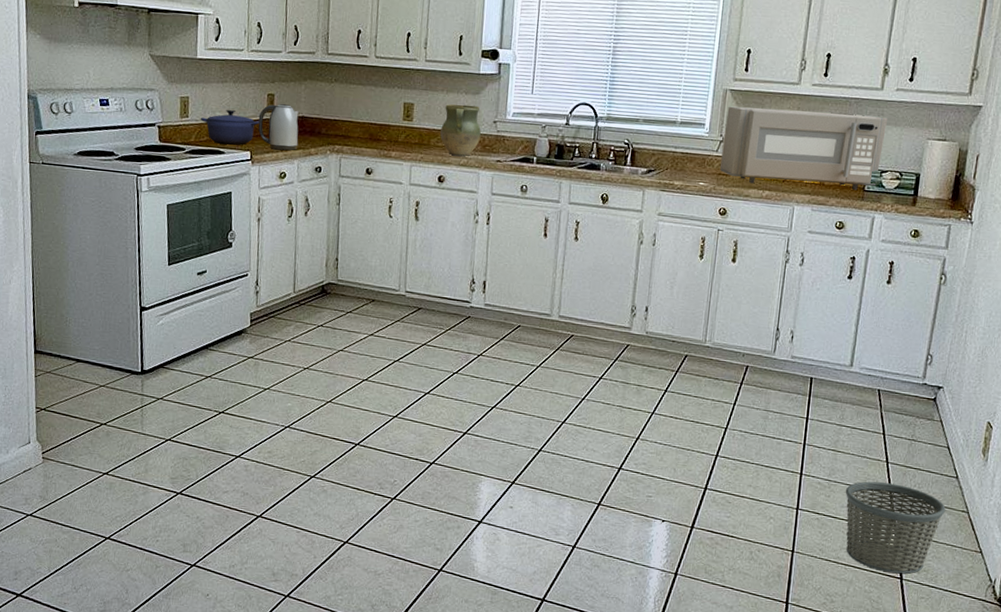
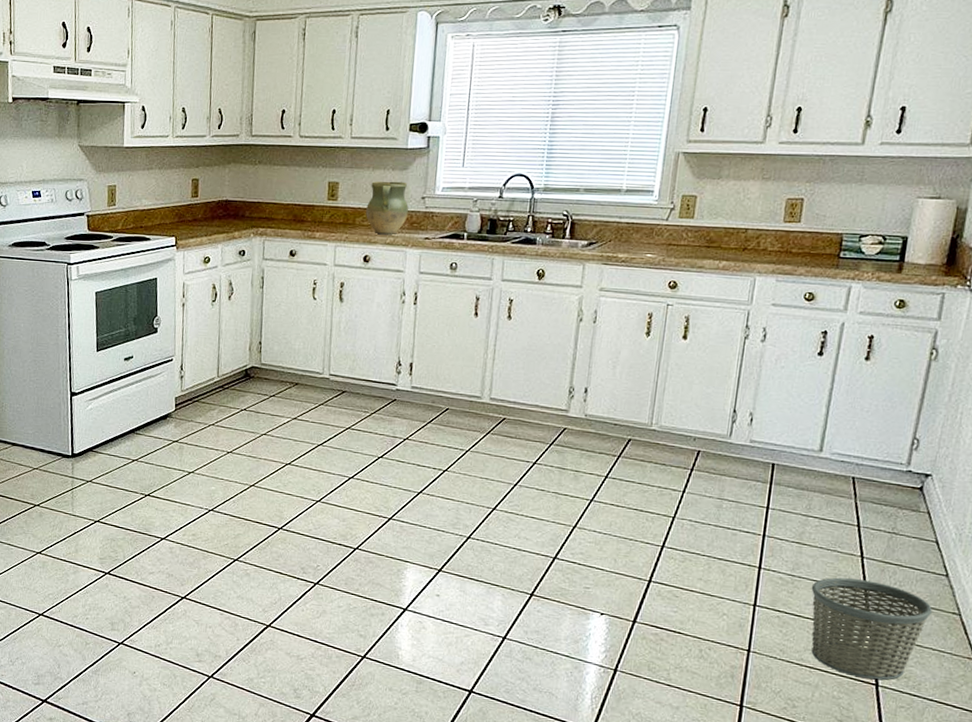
cooking pot: present [200,109,259,145] -> none [127,195,184,231]
kettle: present [258,103,299,151] -> none [182,187,223,235]
microwave: present [719,106,887,190] -> none [669,170,869,258]

